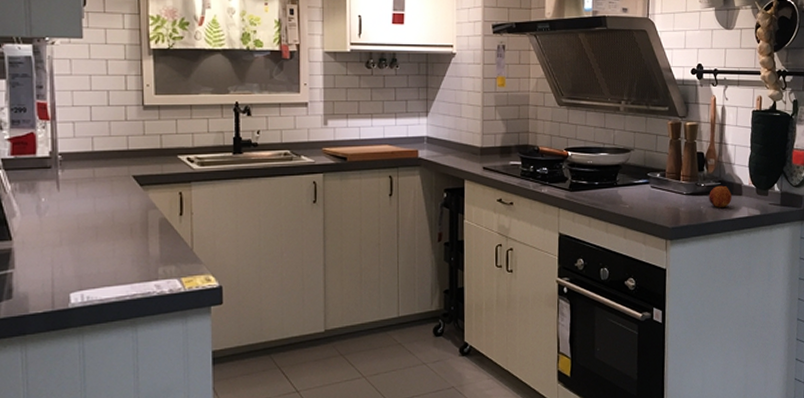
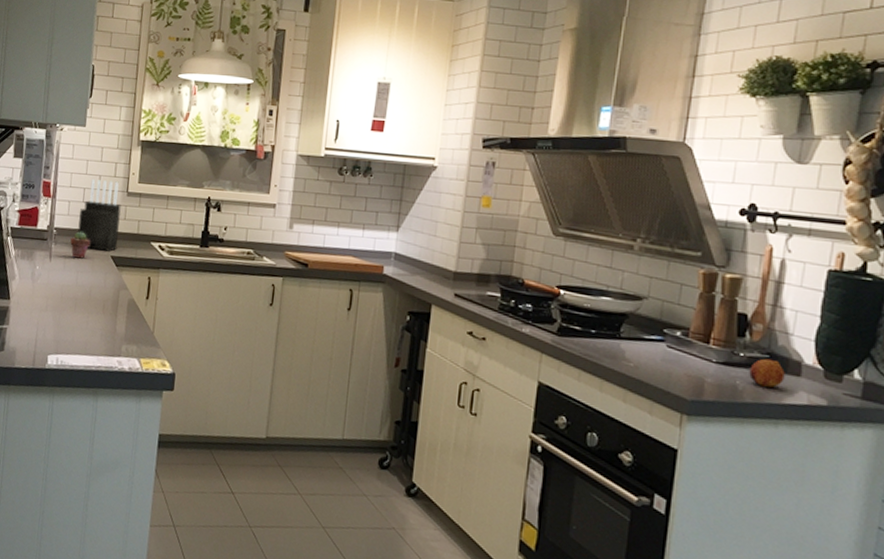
potted succulent: none [81,154,107,183] -> present [70,231,91,259]
knife block: none [89,95,139,172] -> present [78,179,121,251]

